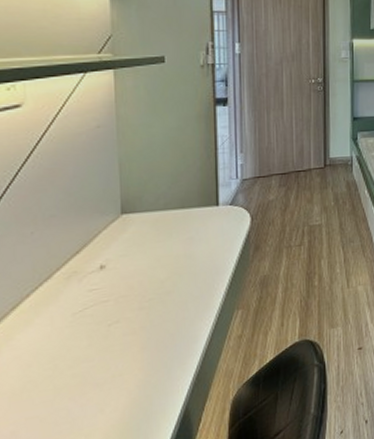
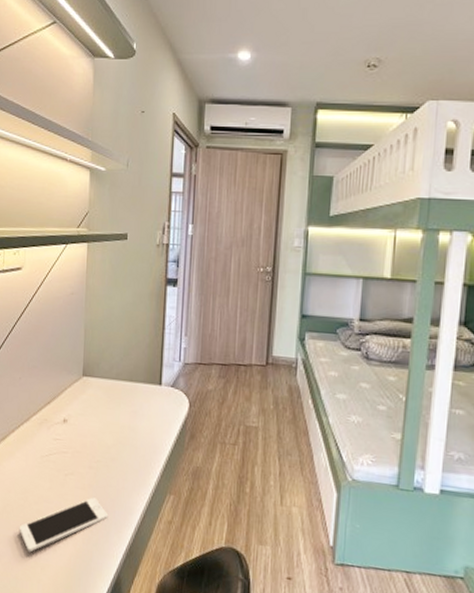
cell phone: none [48,338,169,425] -> present [19,497,109,553]

